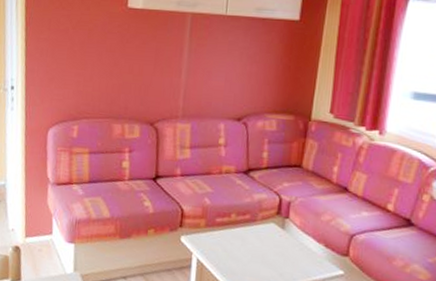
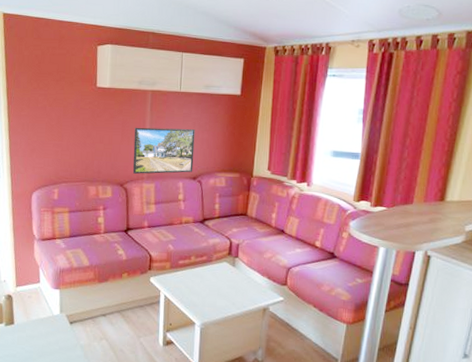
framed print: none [166,56,242,113] -> present [133,127,195,174]

